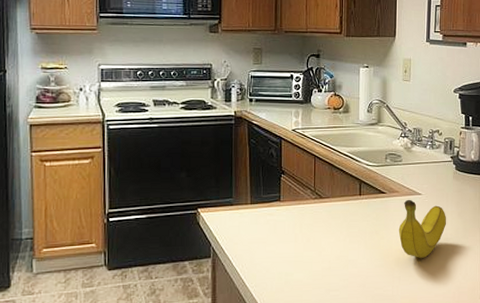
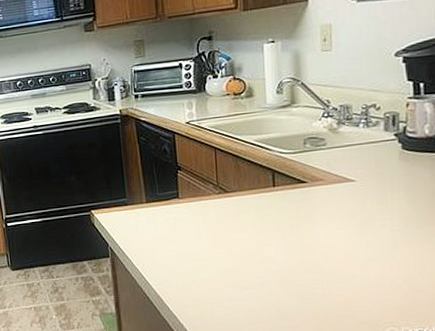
fruit: present [398,199,446,258] -> none [326,187,391,253]

